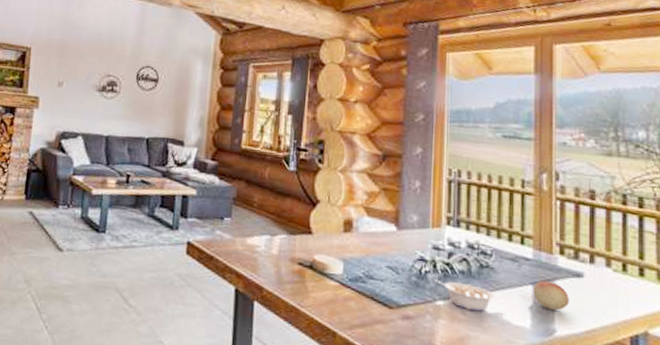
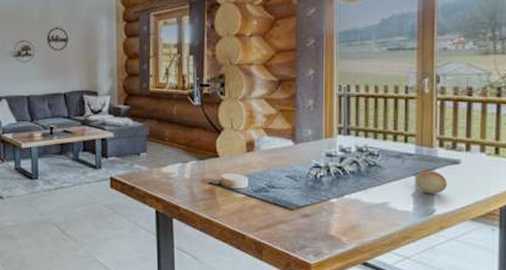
legume: present [435,279,495,312] -> none [329,181,382,204]

